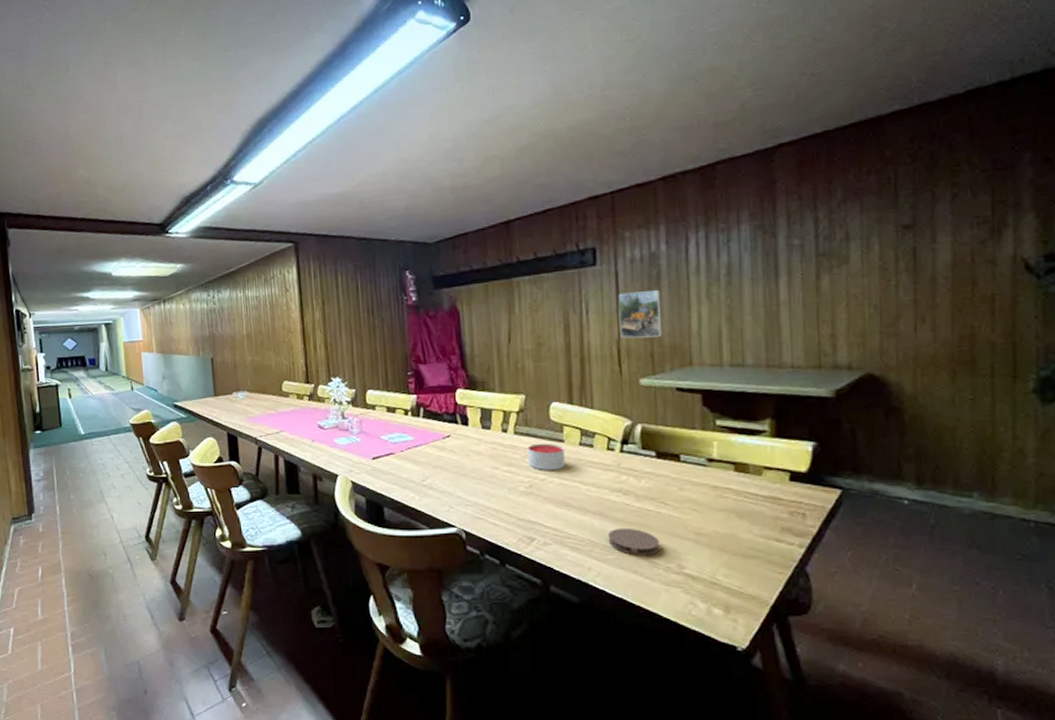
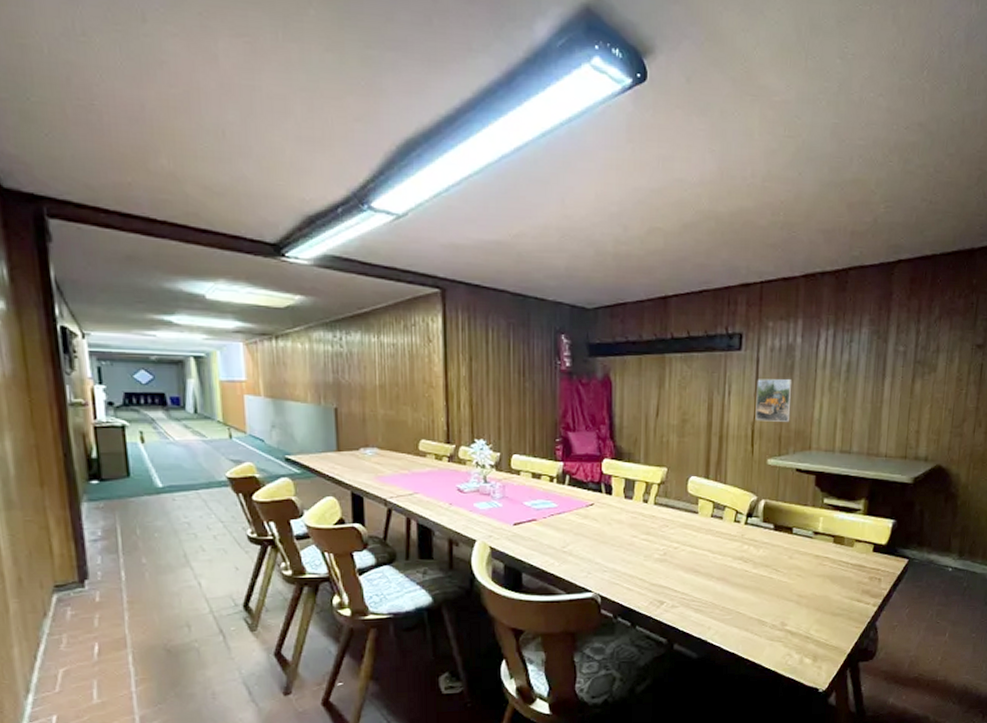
candle: present [527,443,566,470] -> none [664,514,698,539]
coaster: present [607,527,660,556] -> none [727,591,769,616]

